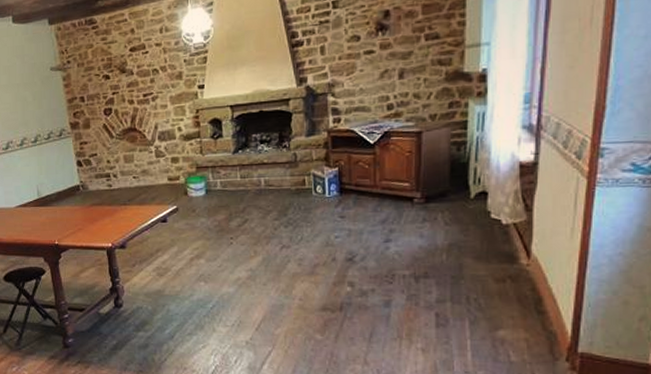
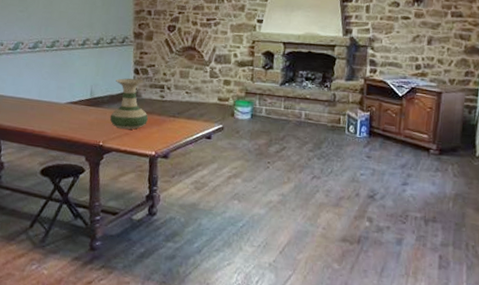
vase: none [60,170,99,225] -> present [109,78,148,130]

